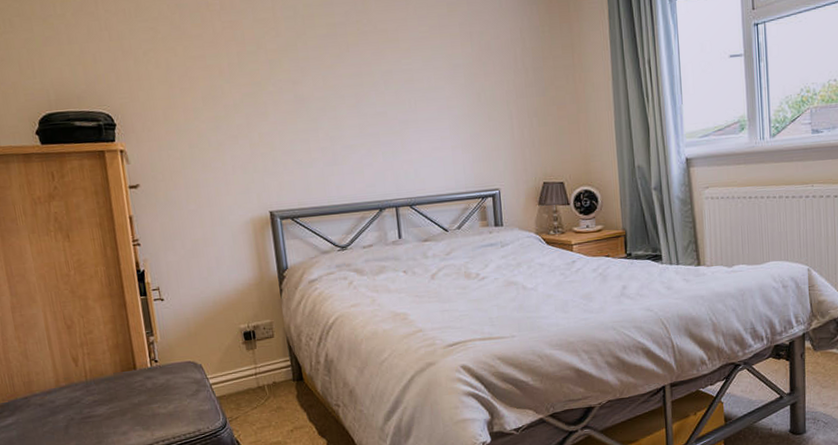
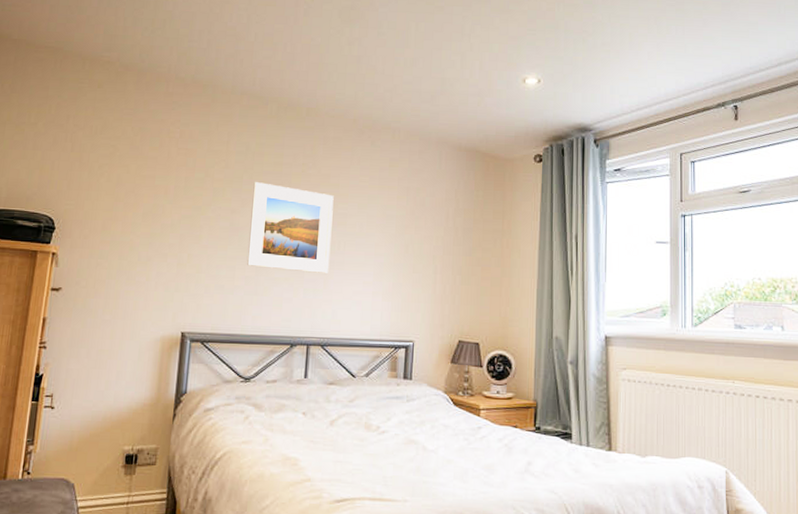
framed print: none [309,47,404,137] -> present [246,182,334,273]

